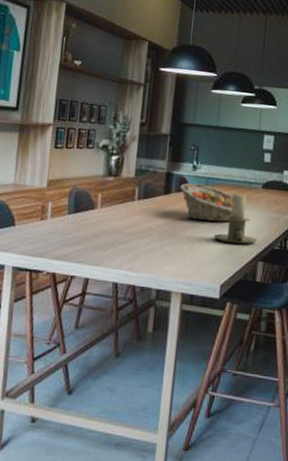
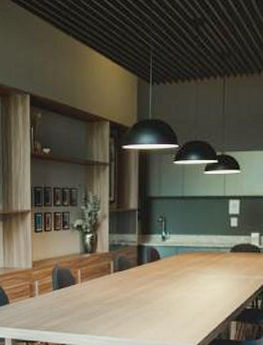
fruit basket: present [180,183,234,222] -> none [151,253,203,287]
candle holder: present [213,194,258,245] -> none [187,259,229,307]

